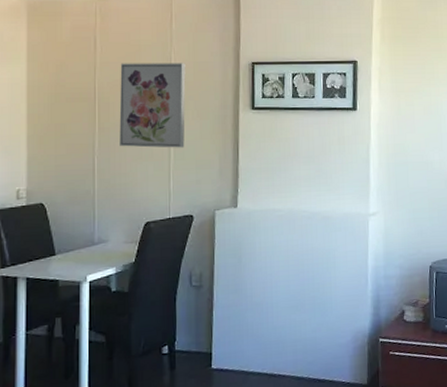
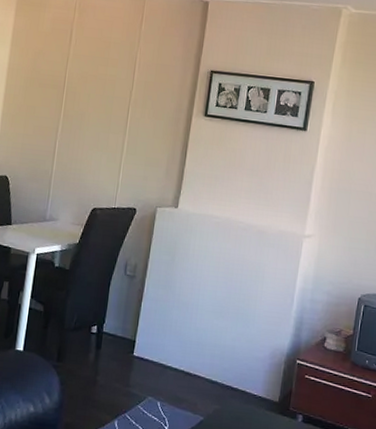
wall art: present [119,63,186,148] -> none [80,57,149,144]

